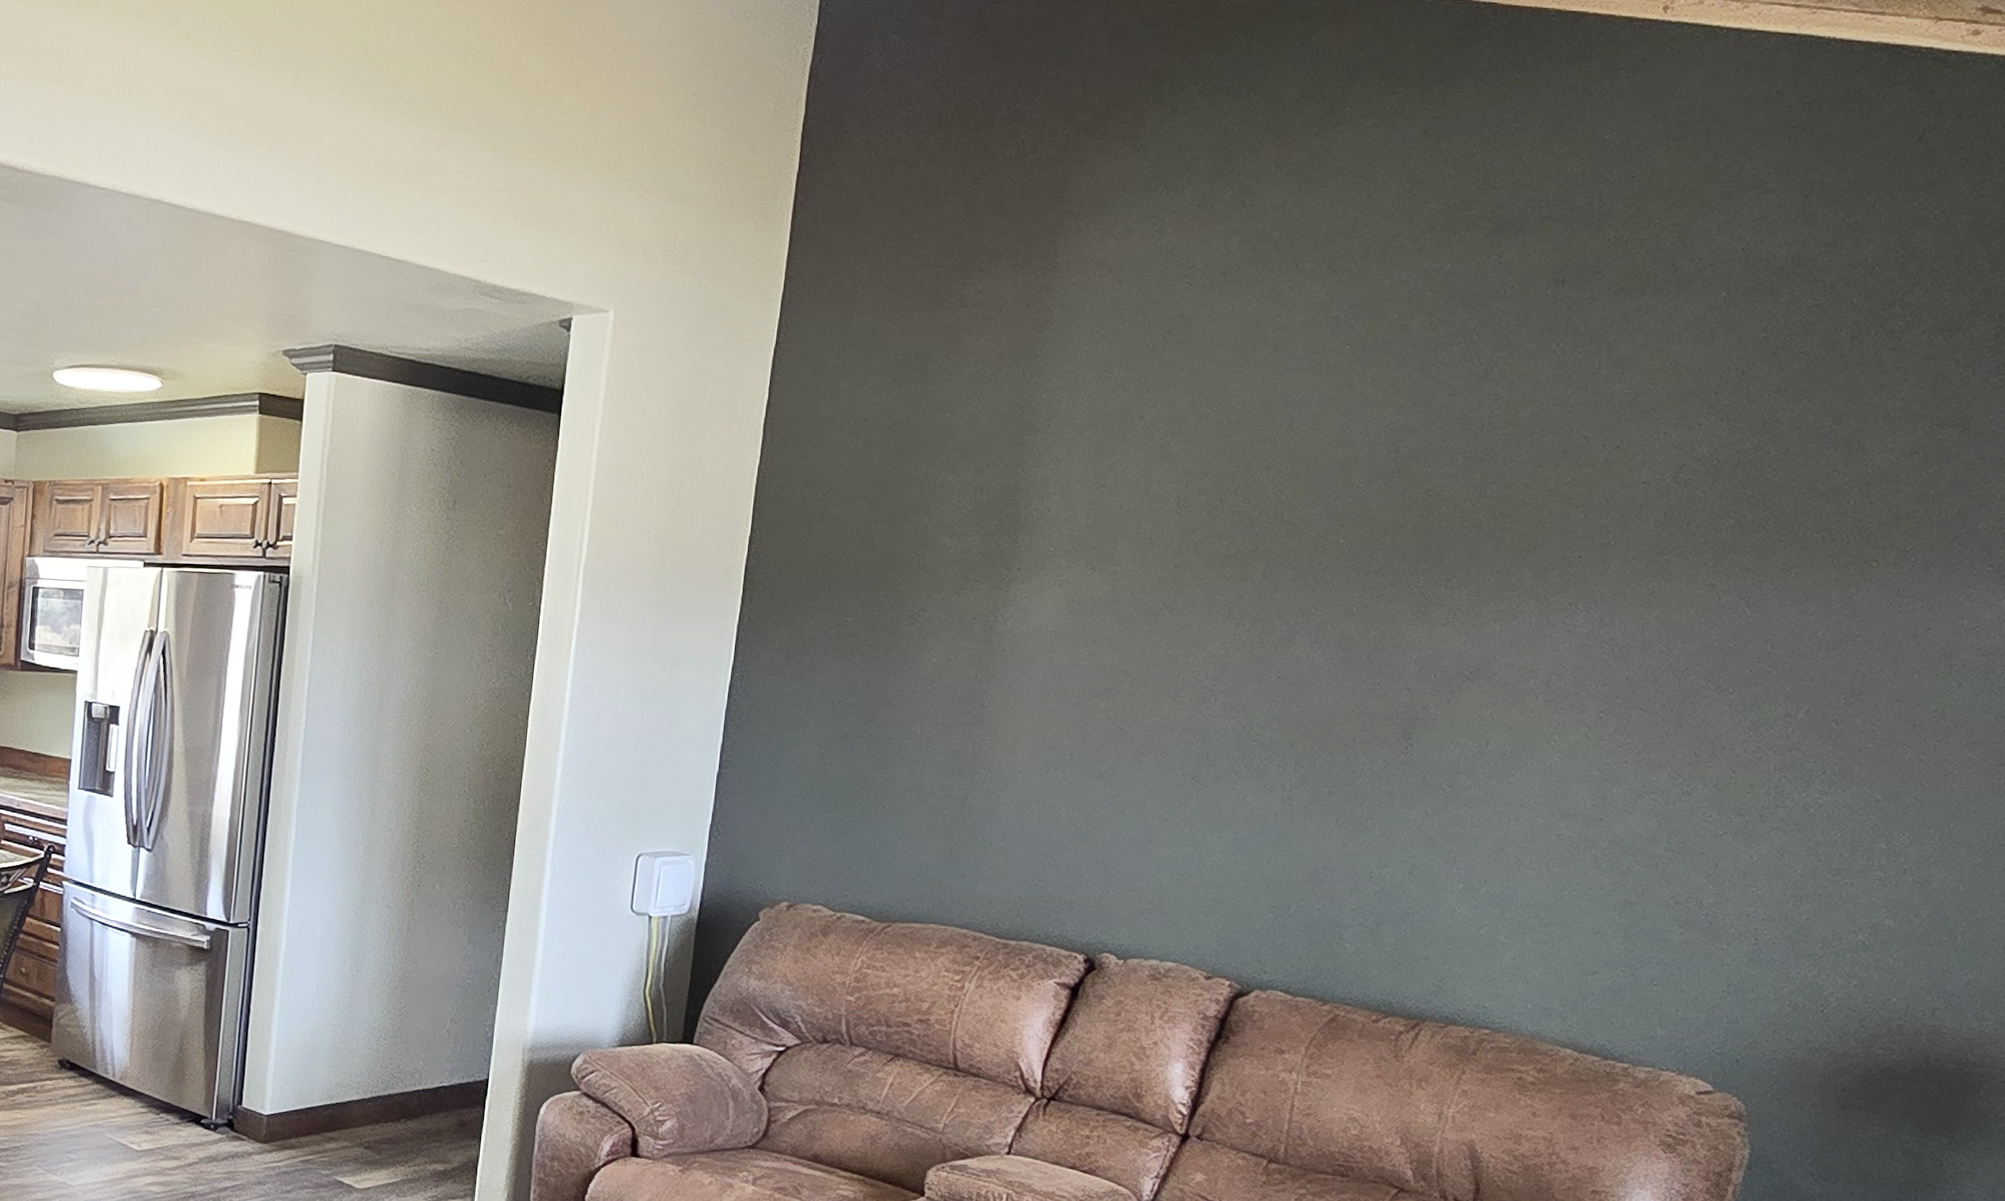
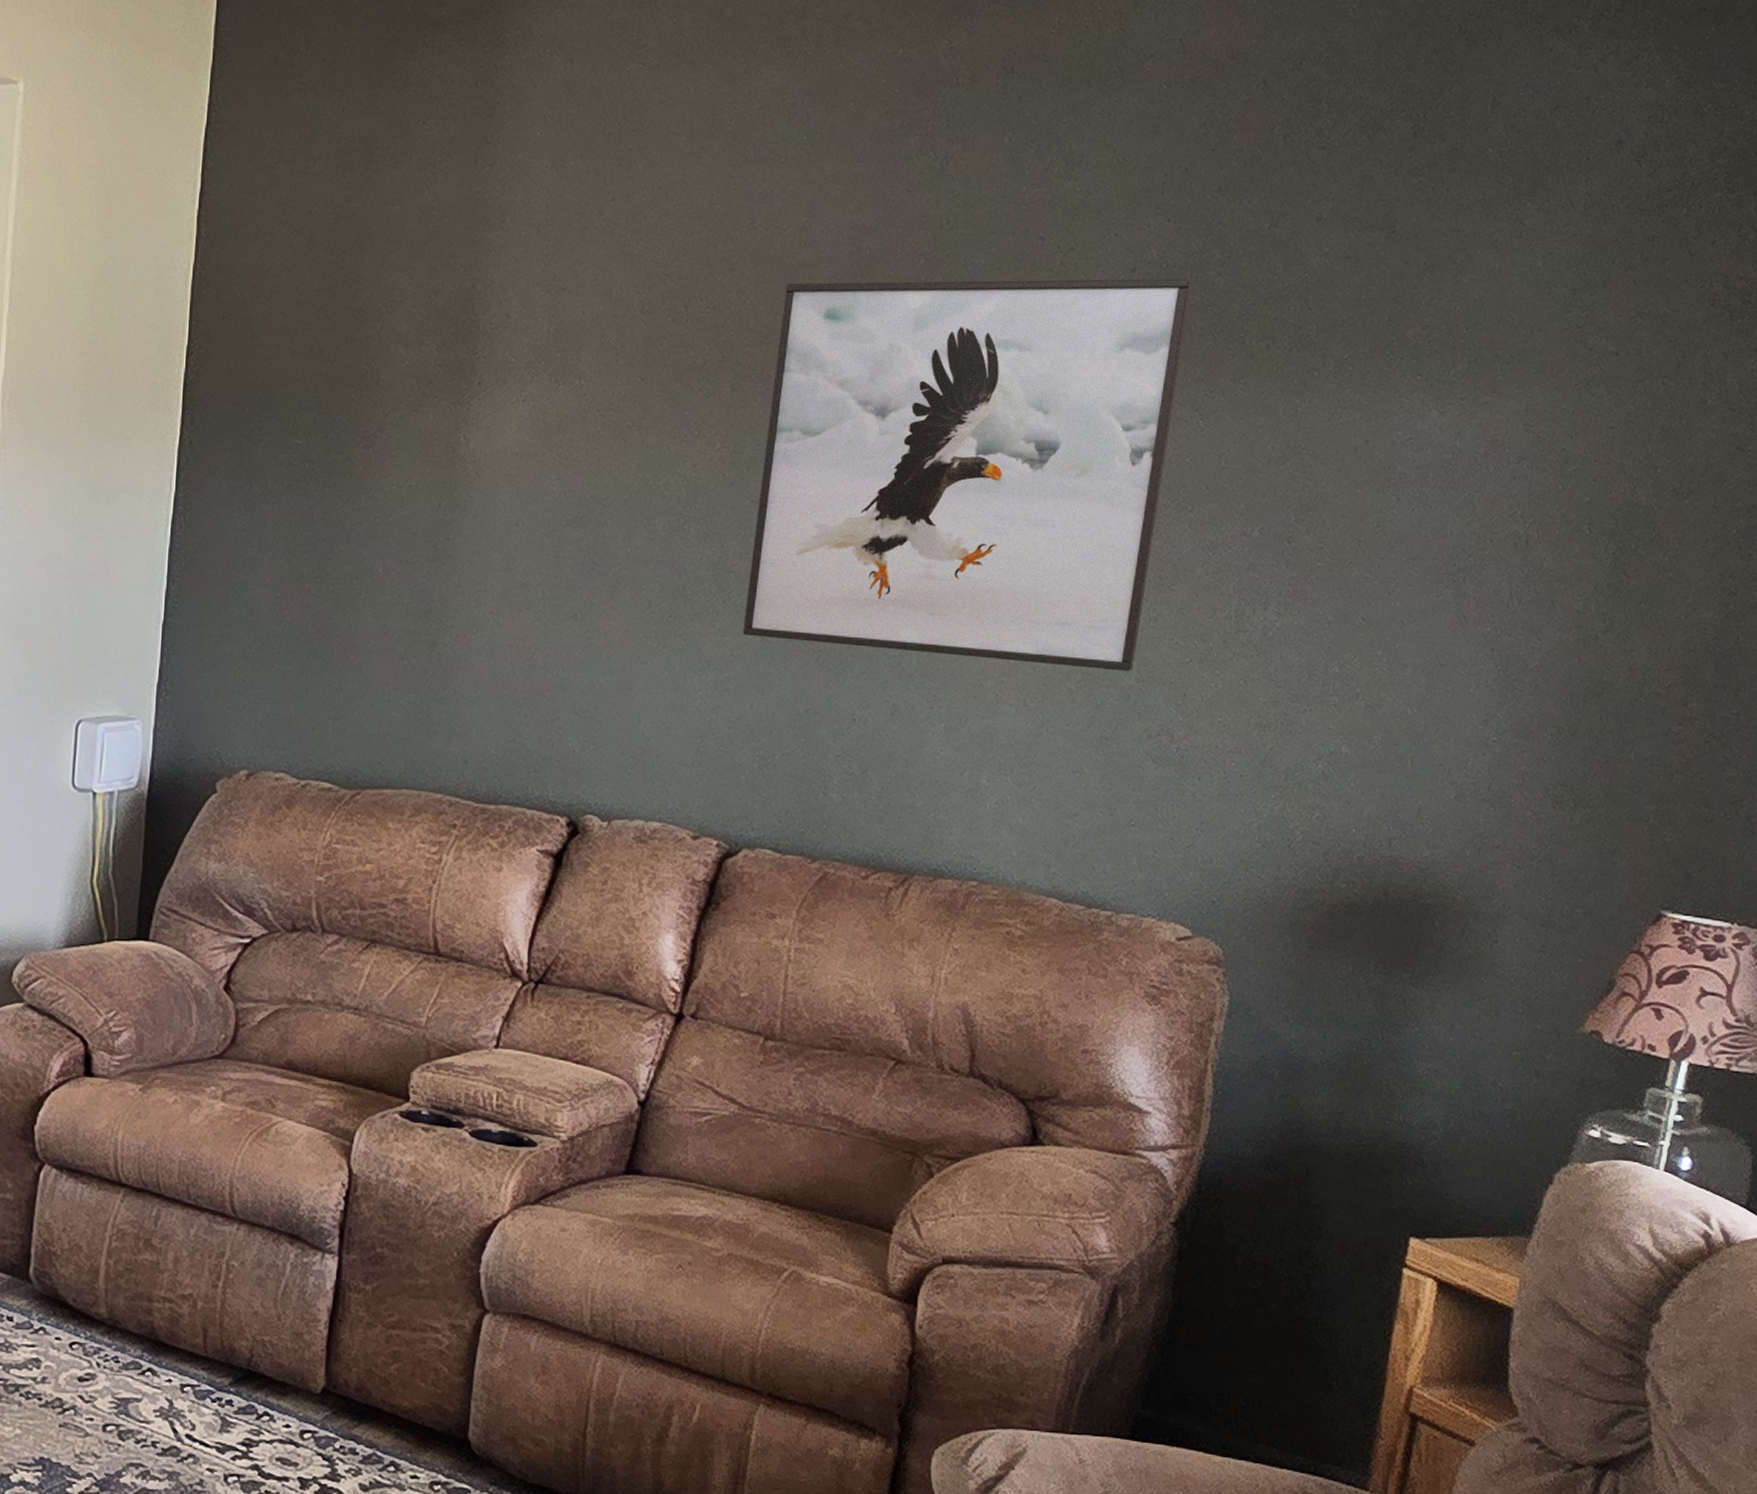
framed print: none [1263,474,1745,842] -> present [742,278,1192,671]

